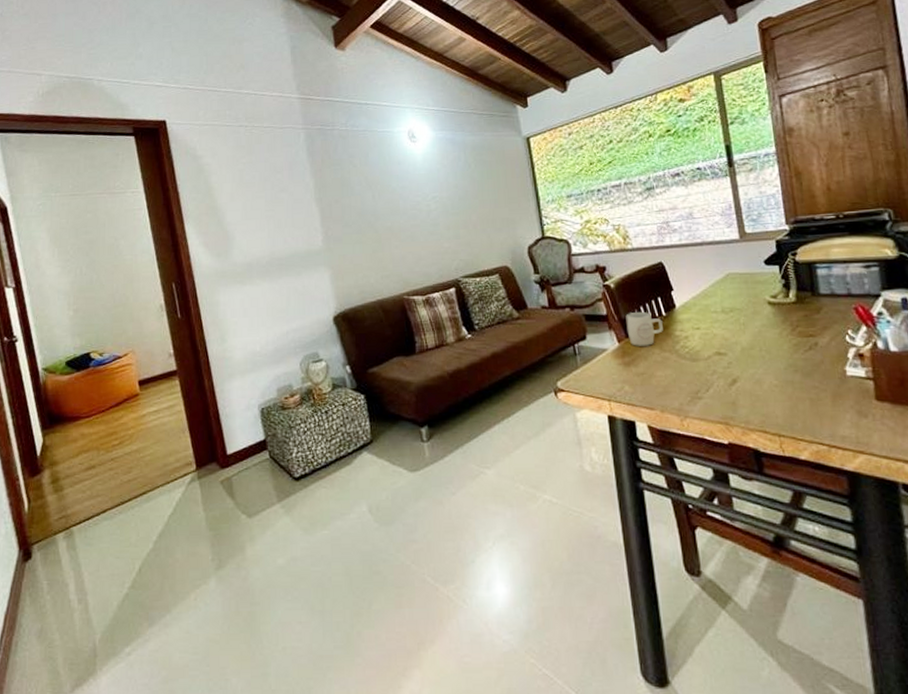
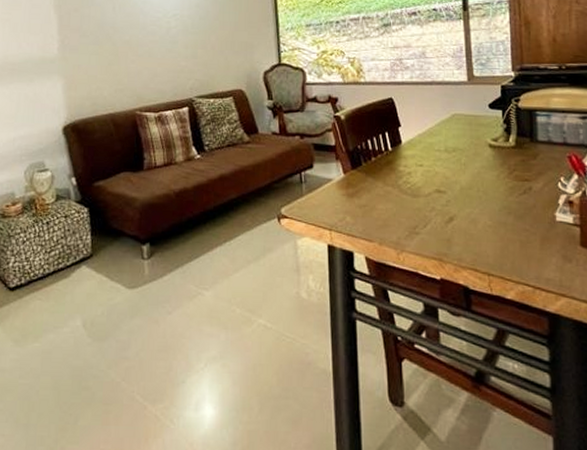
mug: present [625,311,663,347] -> none [353,144,388,180]

